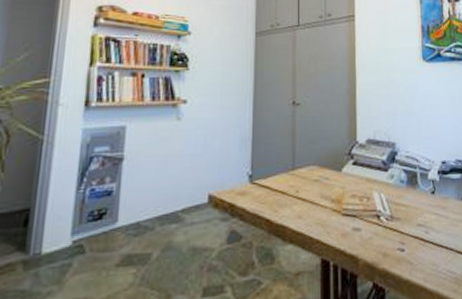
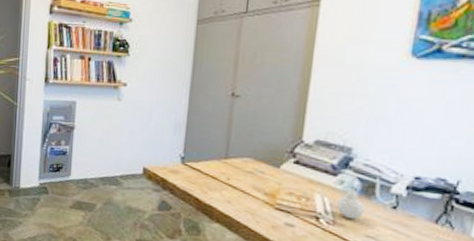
vase: none [391,179,413,211] -> present [336,187,365,220]

